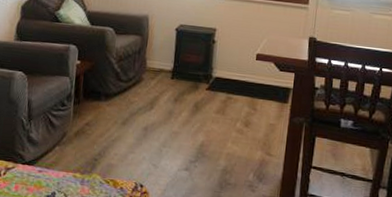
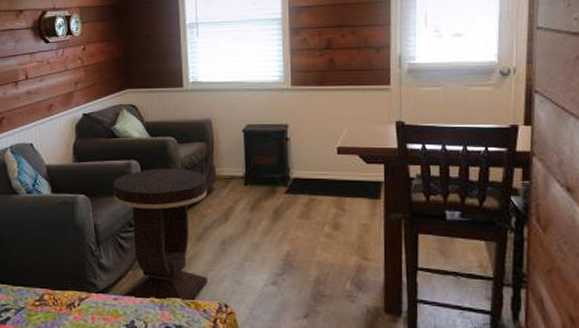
side table: none [46,55,138,180] -> present [113,169,208,303]

